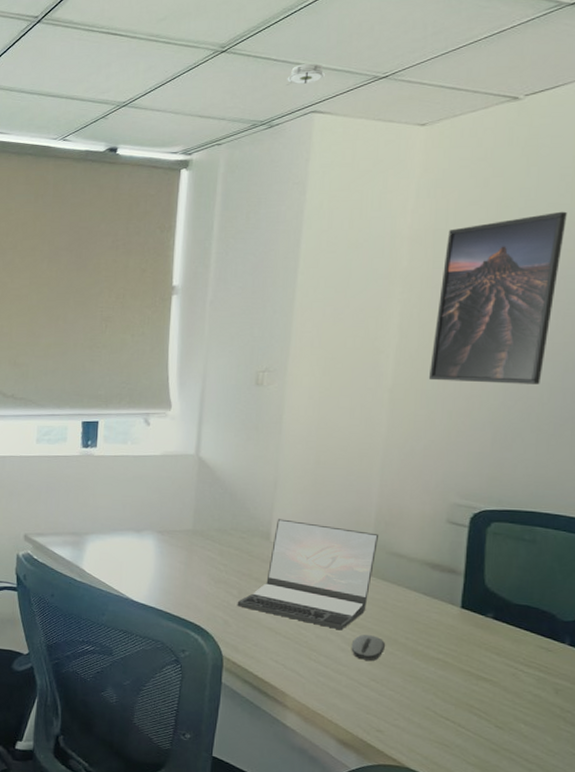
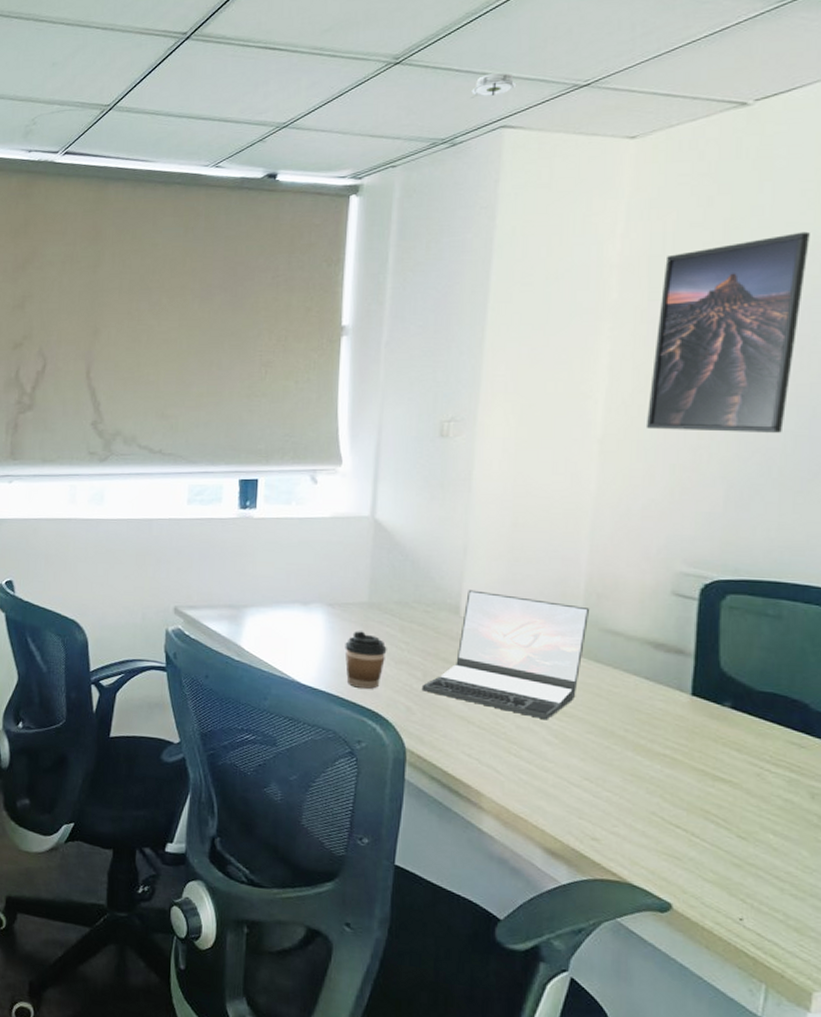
coffee cup: none [172,554,208,605] -> present [345,631,387,689]
computer mouse: present [351,634,386,661] -> none [558,725,601,756]

